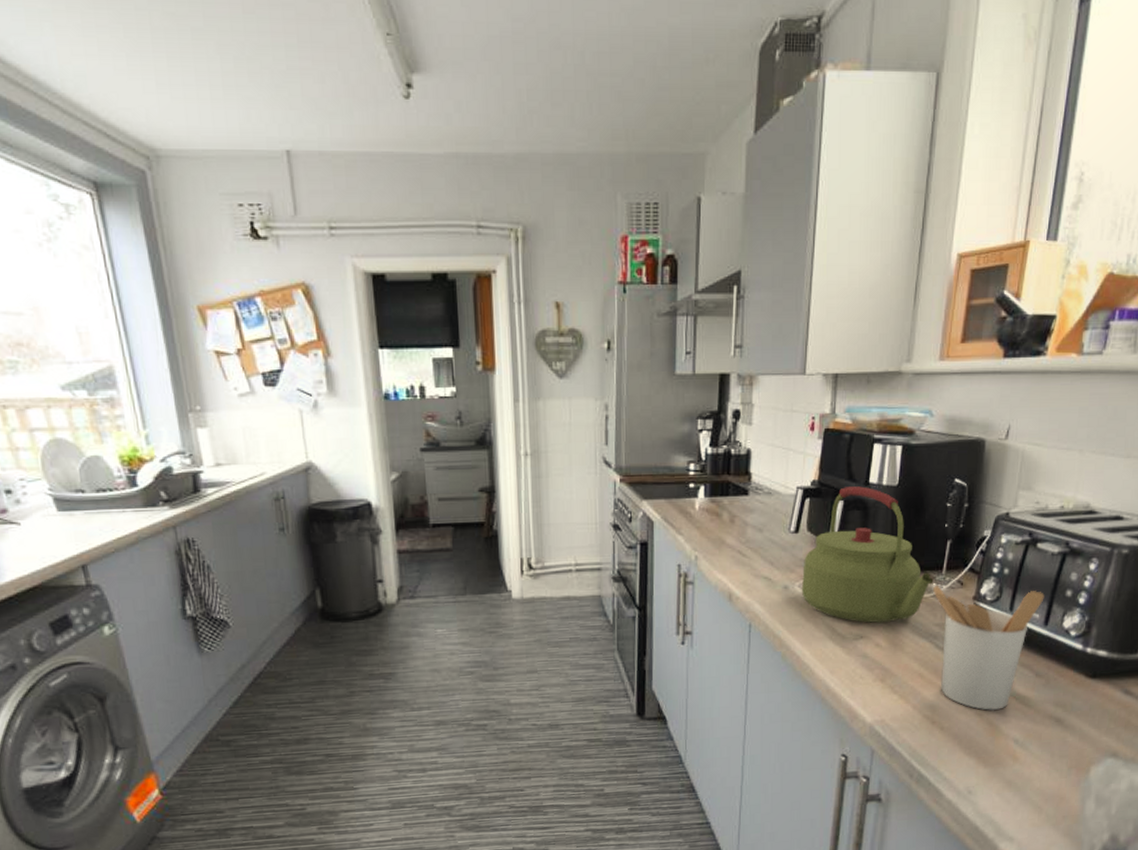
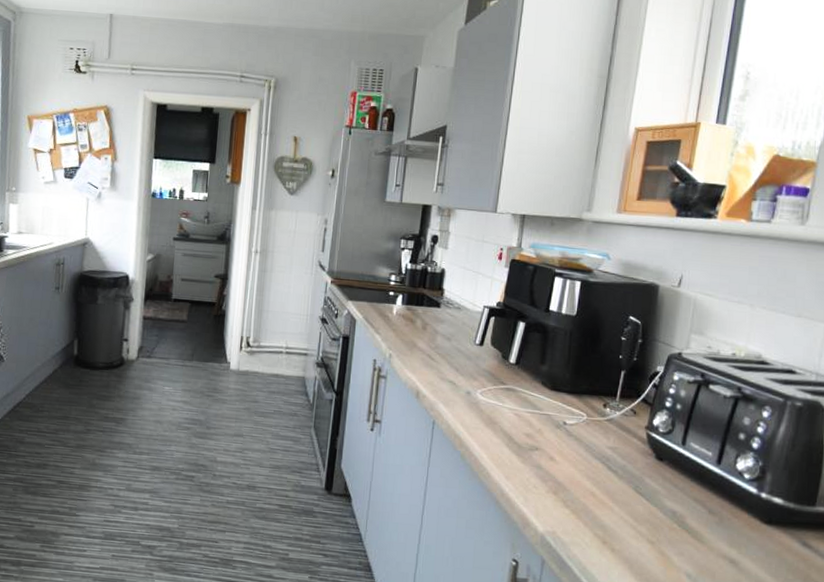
kettle: present [801,486,934,623] -> none [482,311,607,439]
utensil holder: present [933,586,1045,711] -> none [607,411,717,541]

